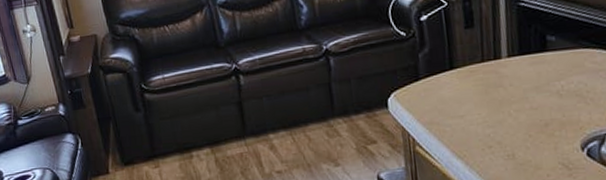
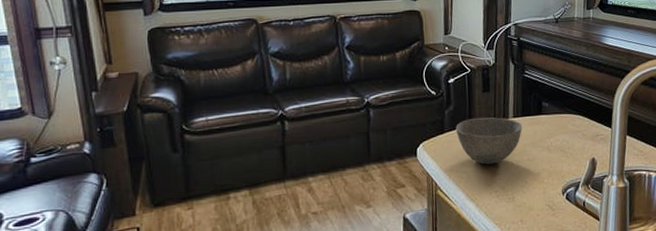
bowl: none [433,58,522,116] -> present [455,117,523,165]

